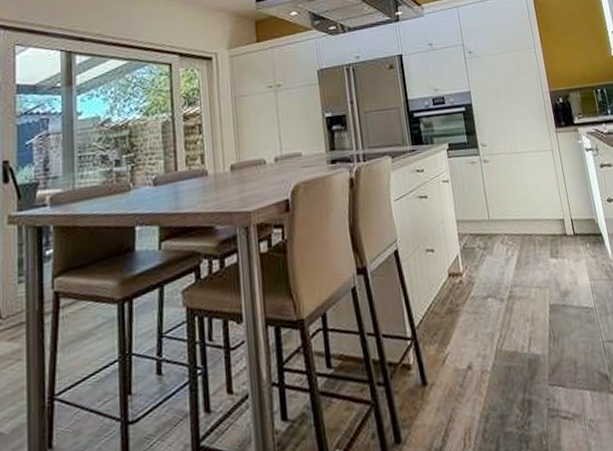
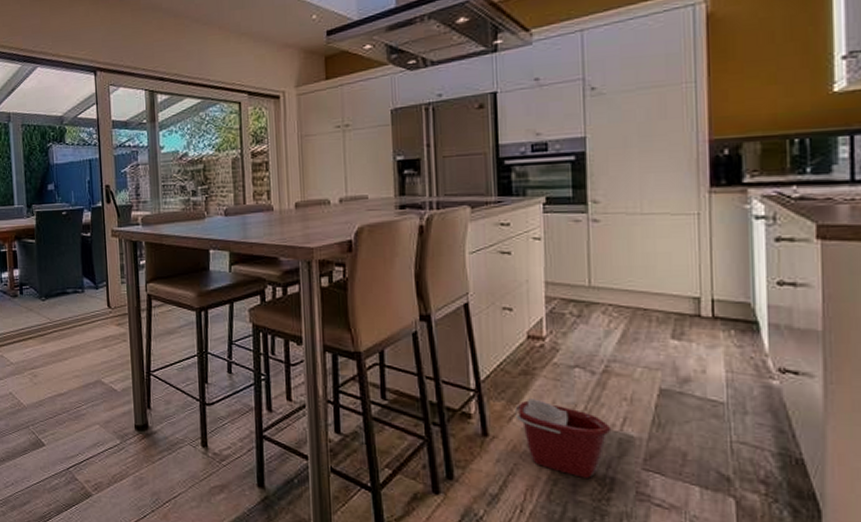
bucket: none [446,335,522,408] -> present [515,399,612,480]

